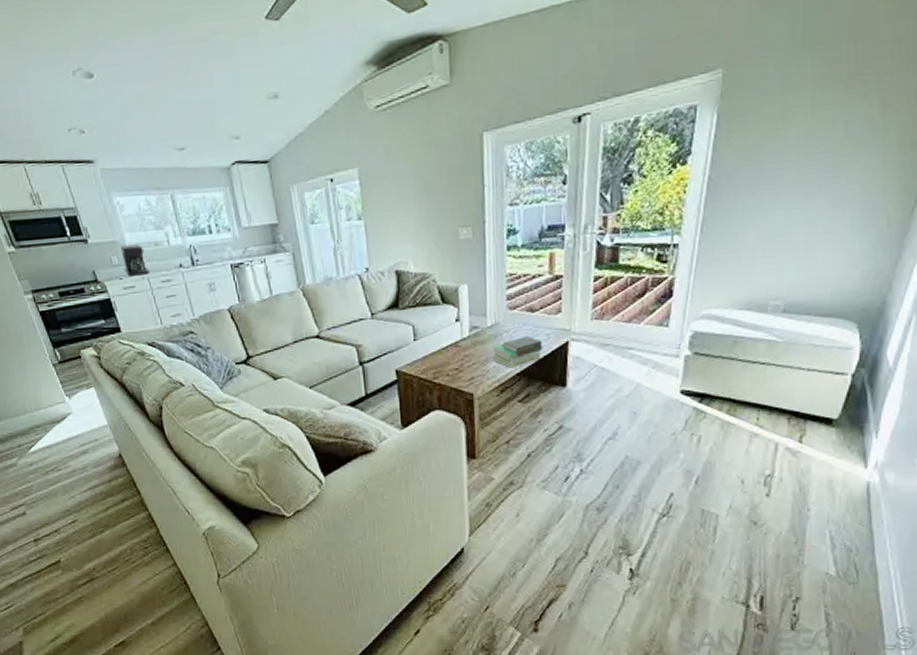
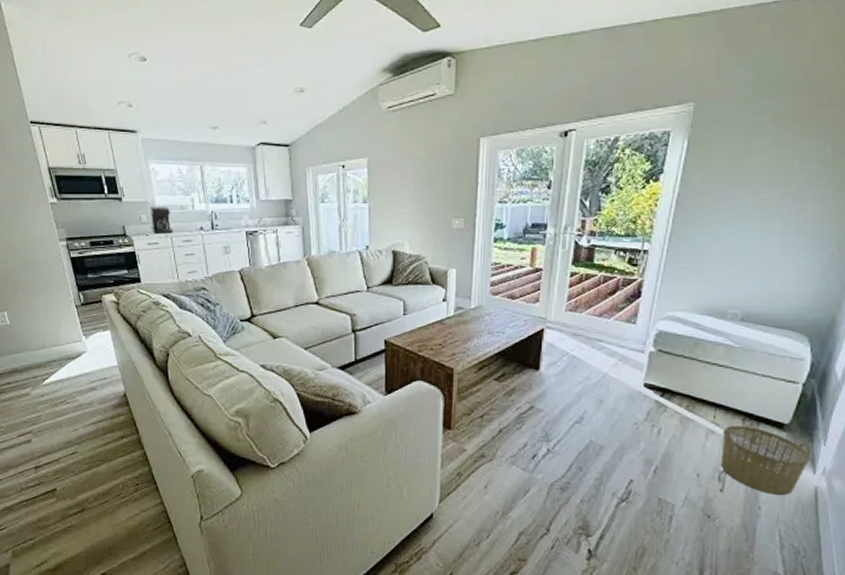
books: present [492,336,543,368] -> none [473,321,520,348]
basket: none [765,424,862,494] -> present [720,424,811,495]

